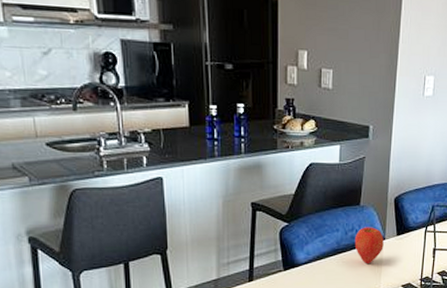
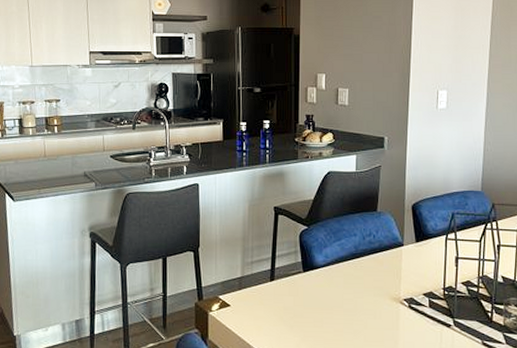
apple: present [354,227,384,263] -> none [372,233,402,269]

